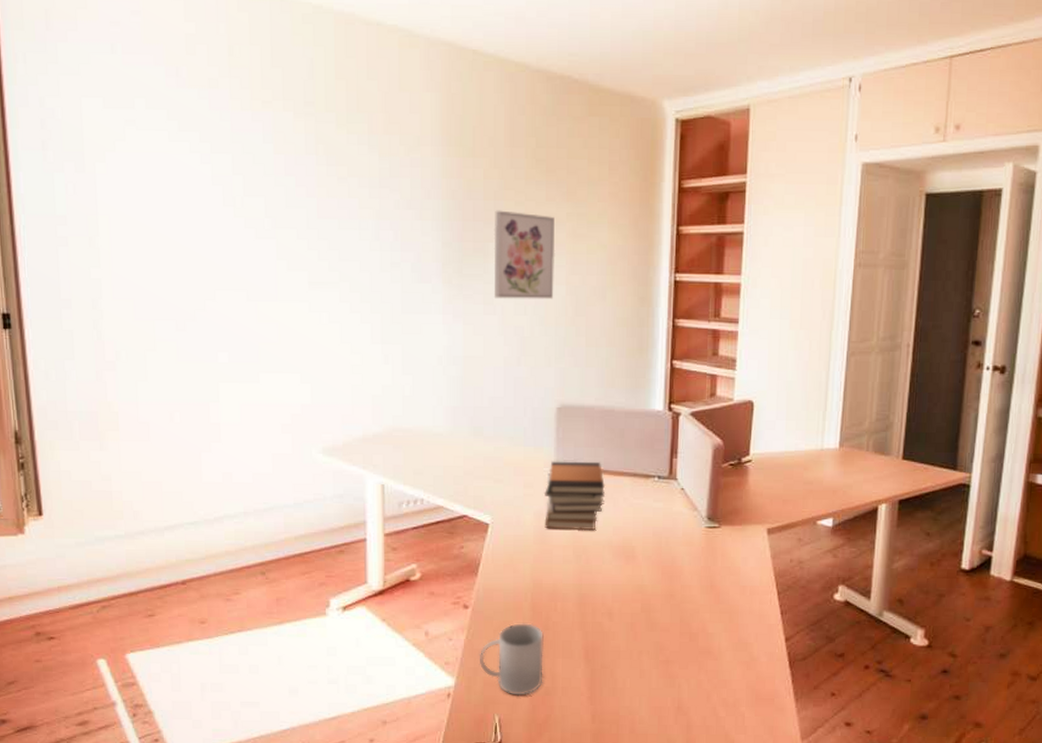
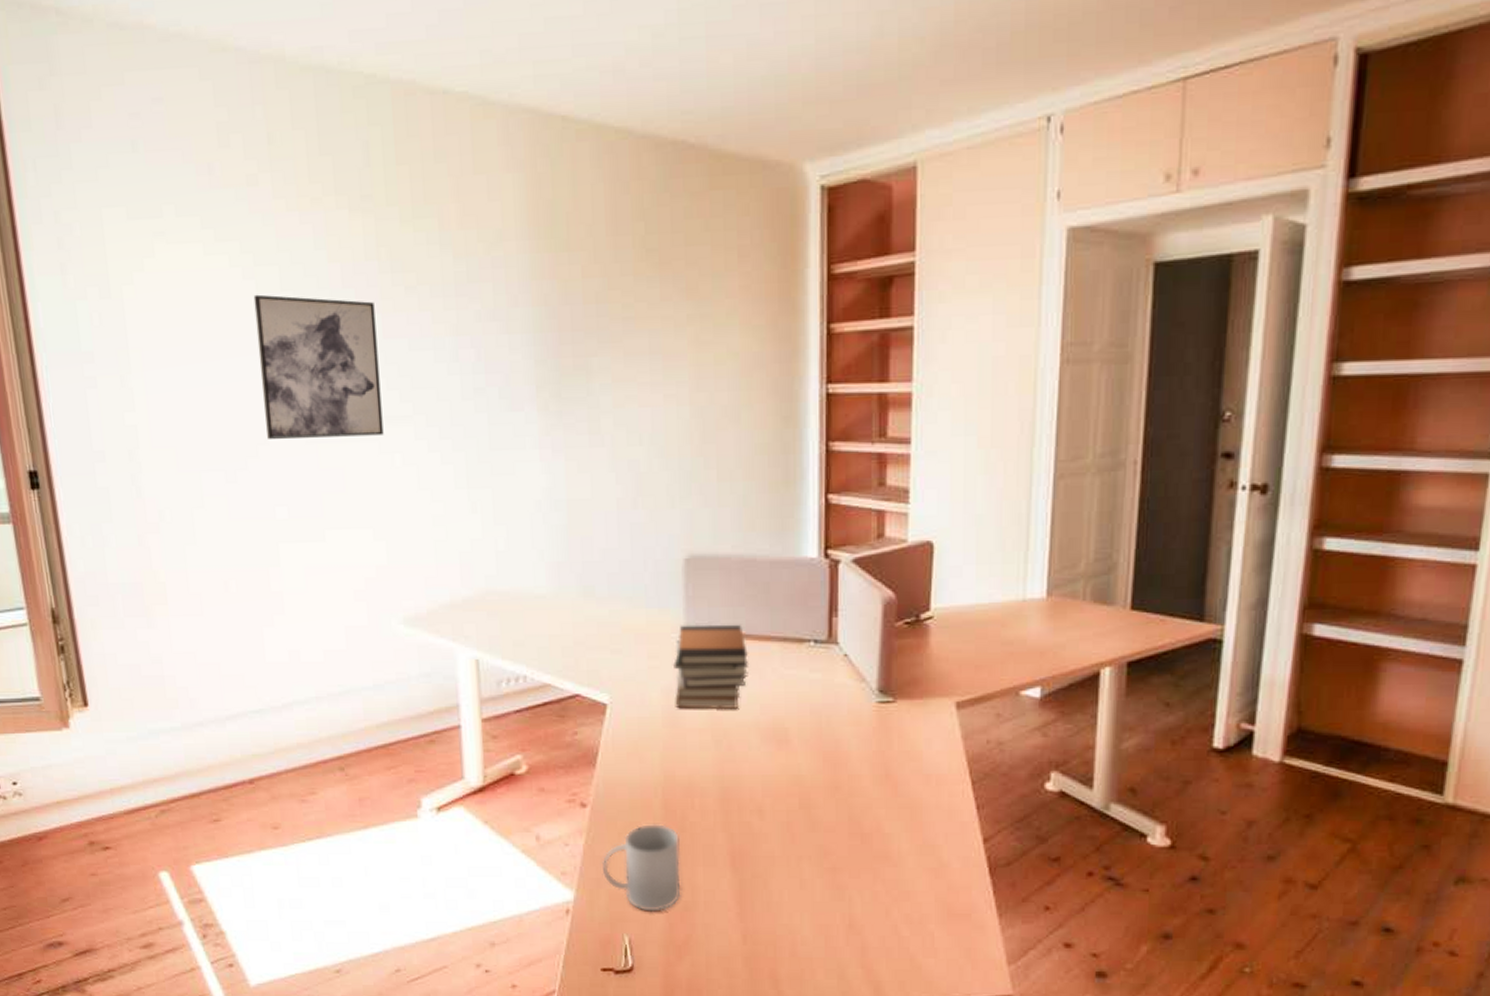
wall art: none [209,176,314,297] -> present [253,294,384,439]
wall art: present [494,210,556,299] -> none [597,316,675,427]

